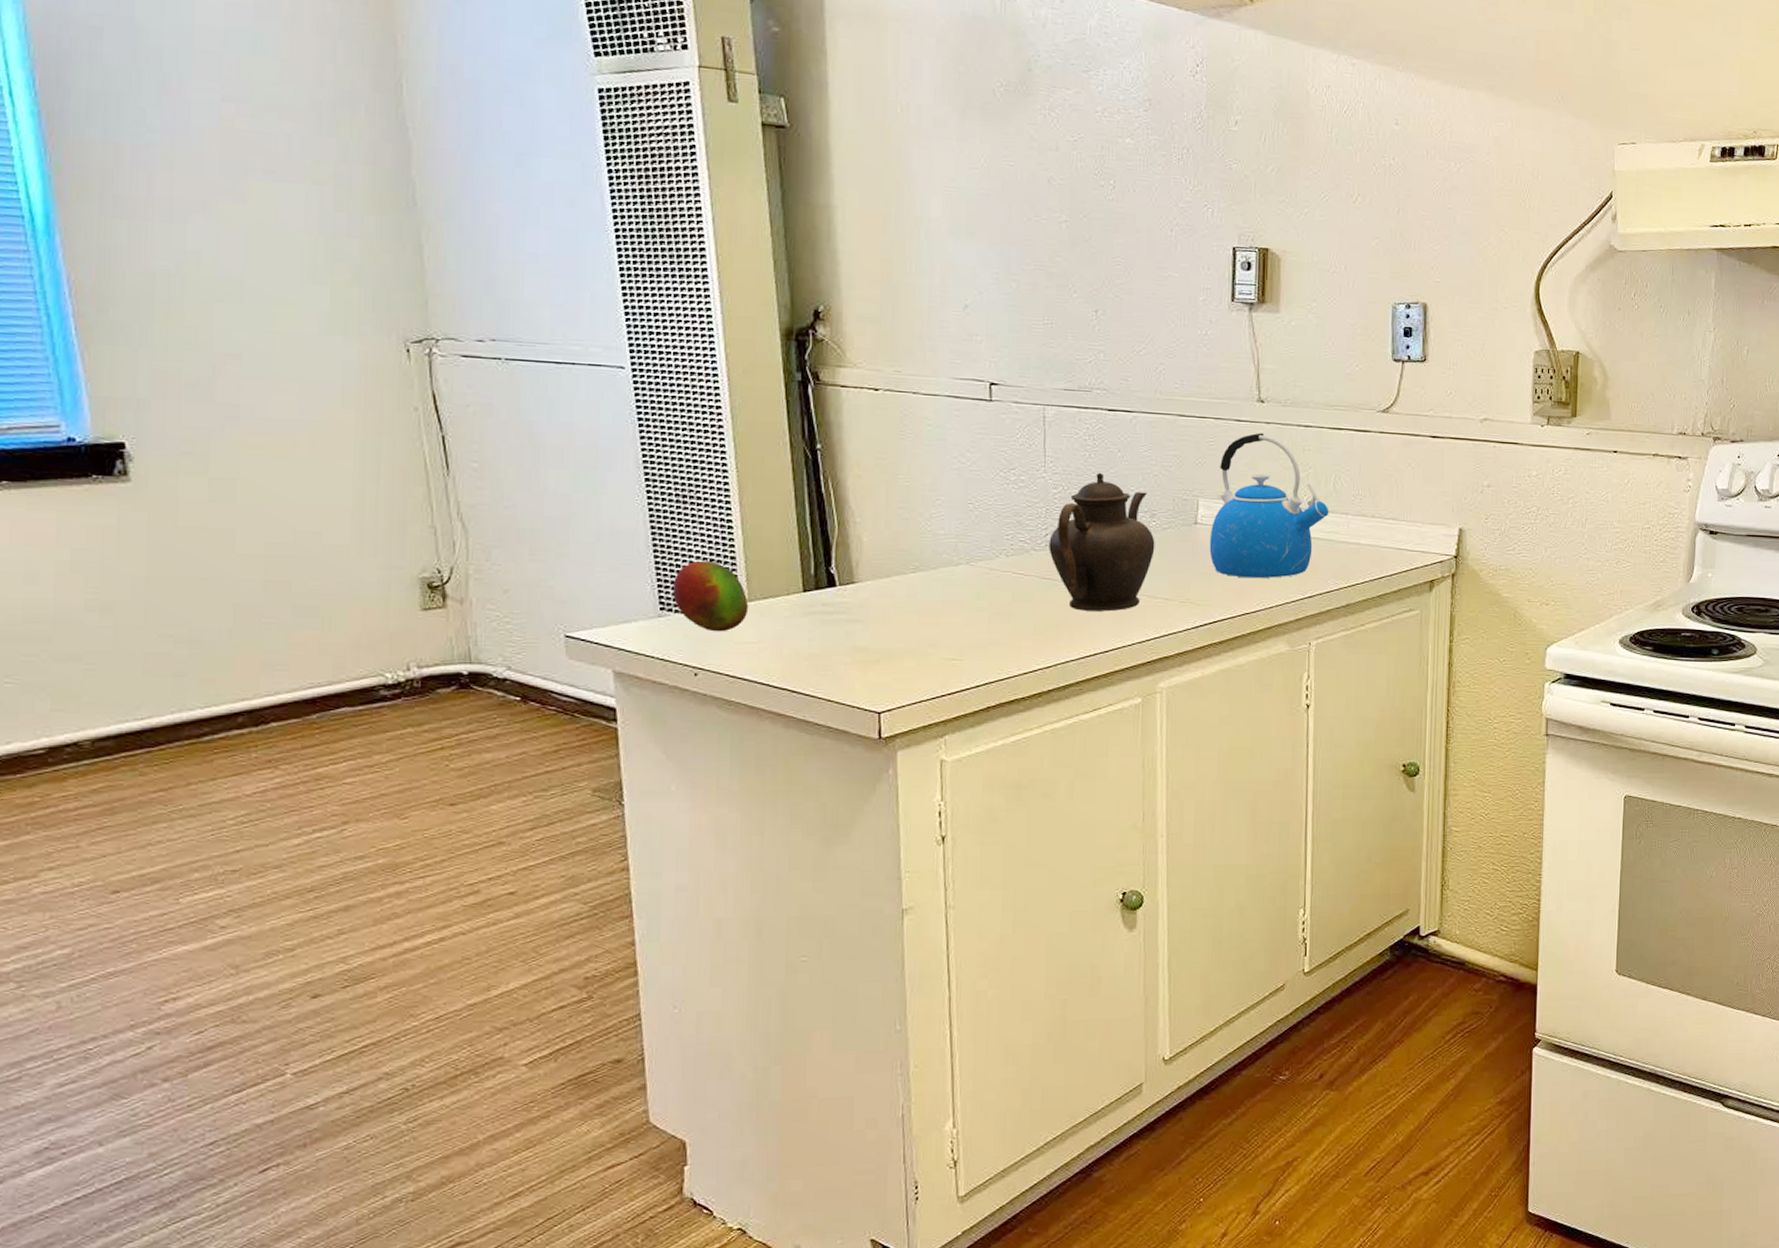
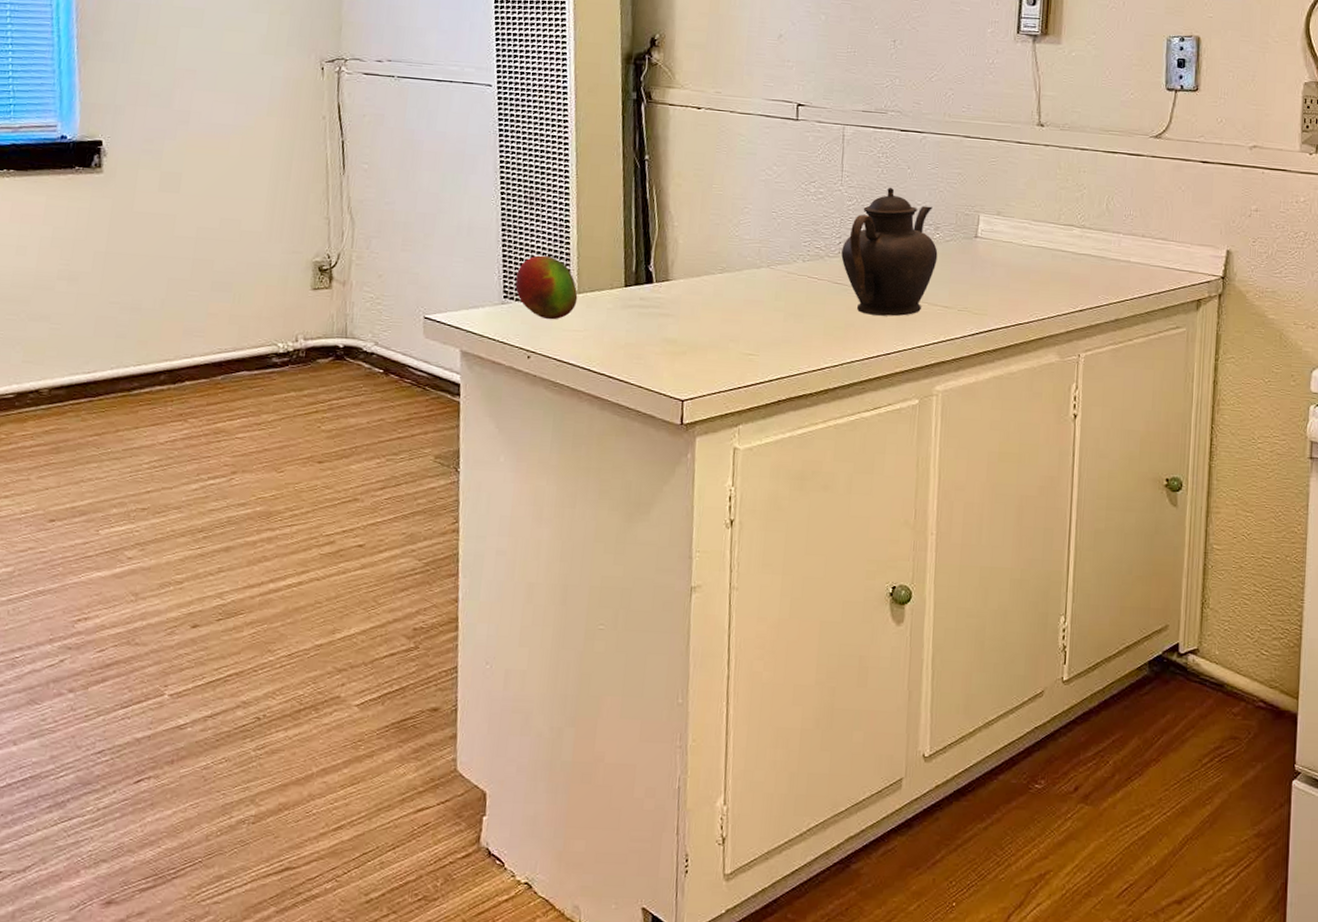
kettle: present [1209,432,1329,579] -> none [987,154,1102,291]

